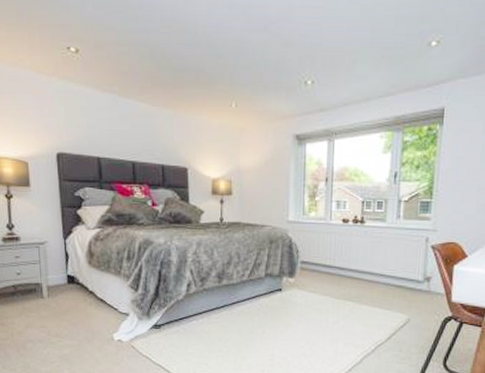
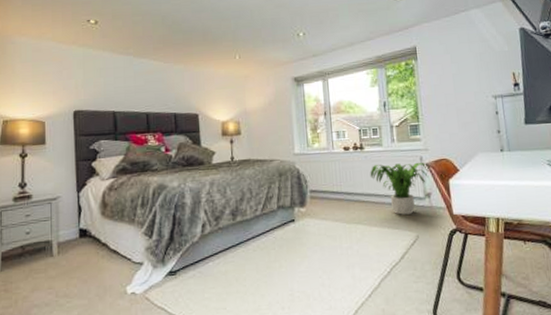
potted plant: none [367,242,435,297] -> present [370,162,430,215]

